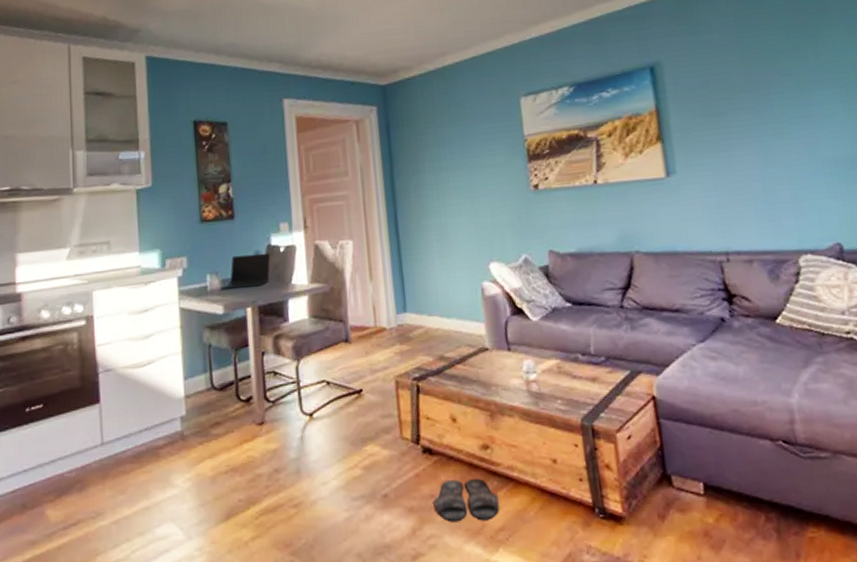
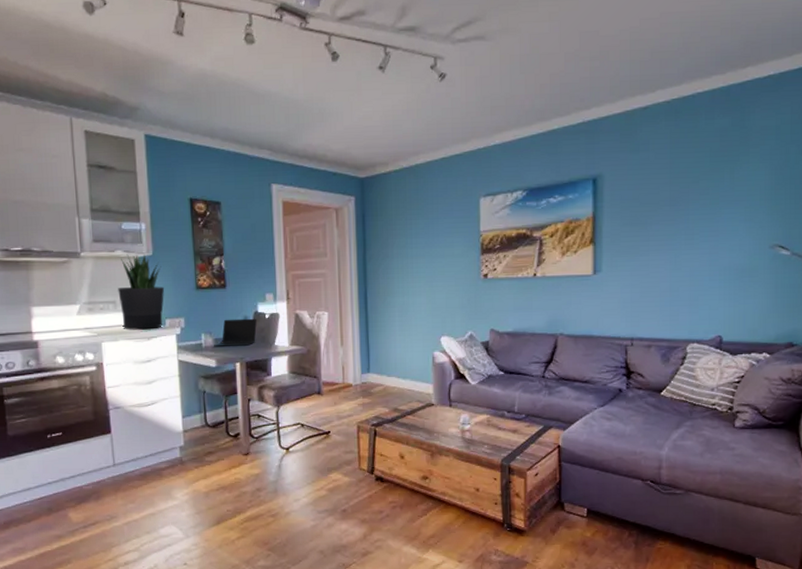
planter: none [113,186,165,275] -> present [118,254,165,330]
slippers: present [434,477,500,523] -> none [382,500,432,531]

